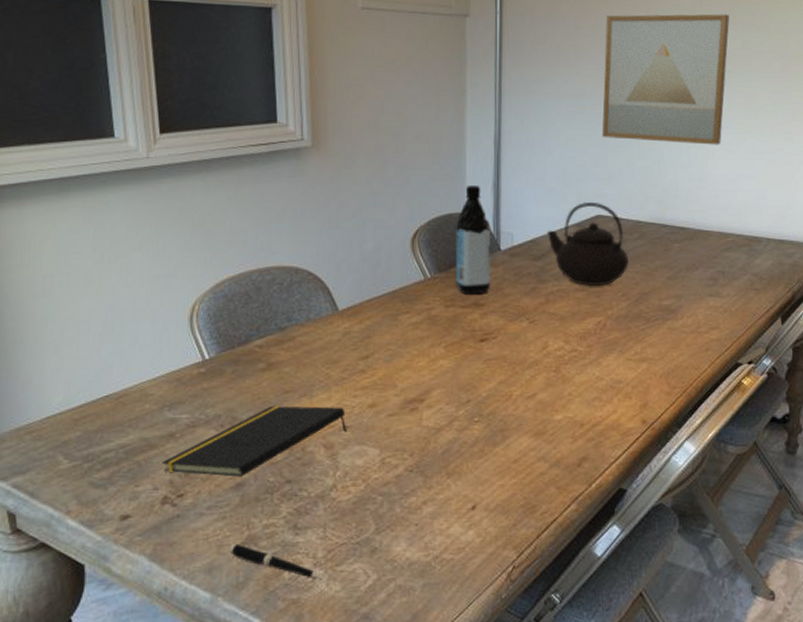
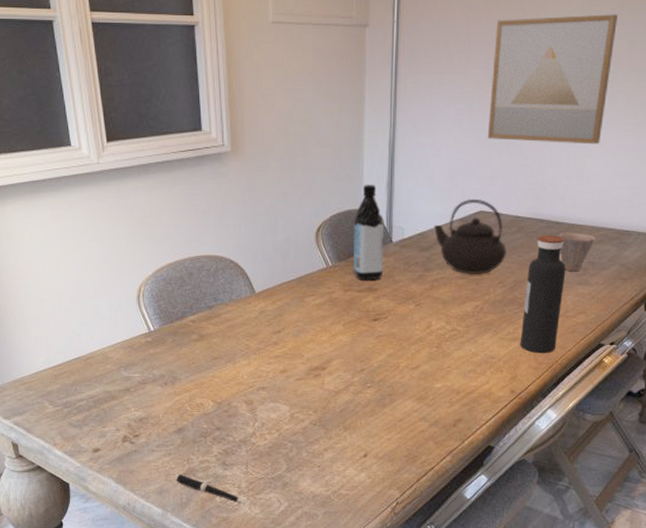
notepad: present [161,406,347,477] -> none [121,369,263,423]
water bottle: none [649,242,695,376] -> present [520,235,566,354]
cup: none [685,238,723,282] -> present [559,232,595,272]

